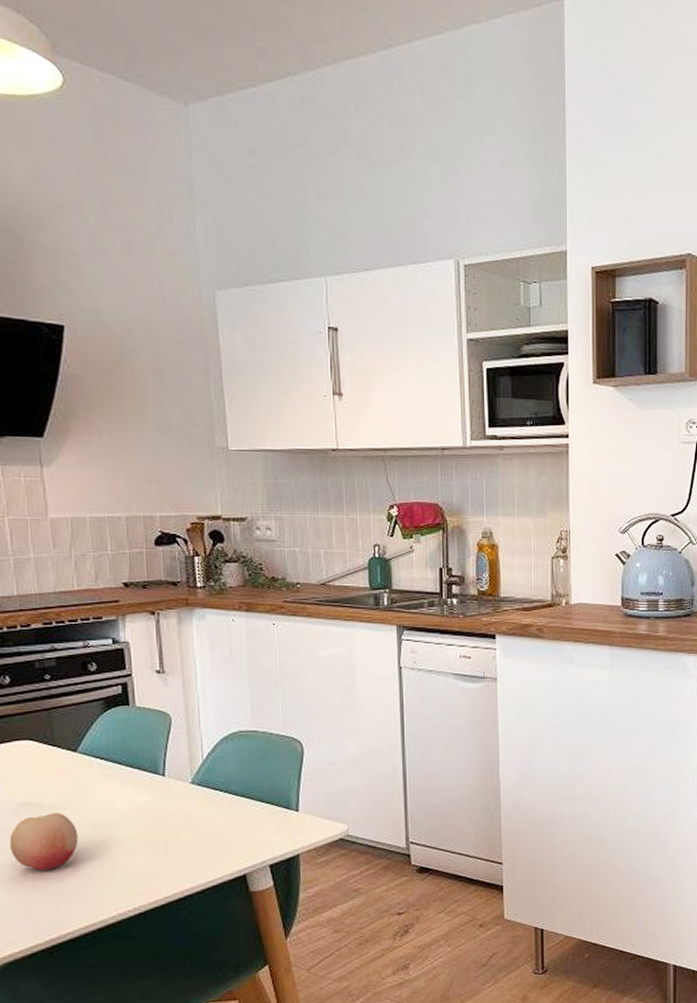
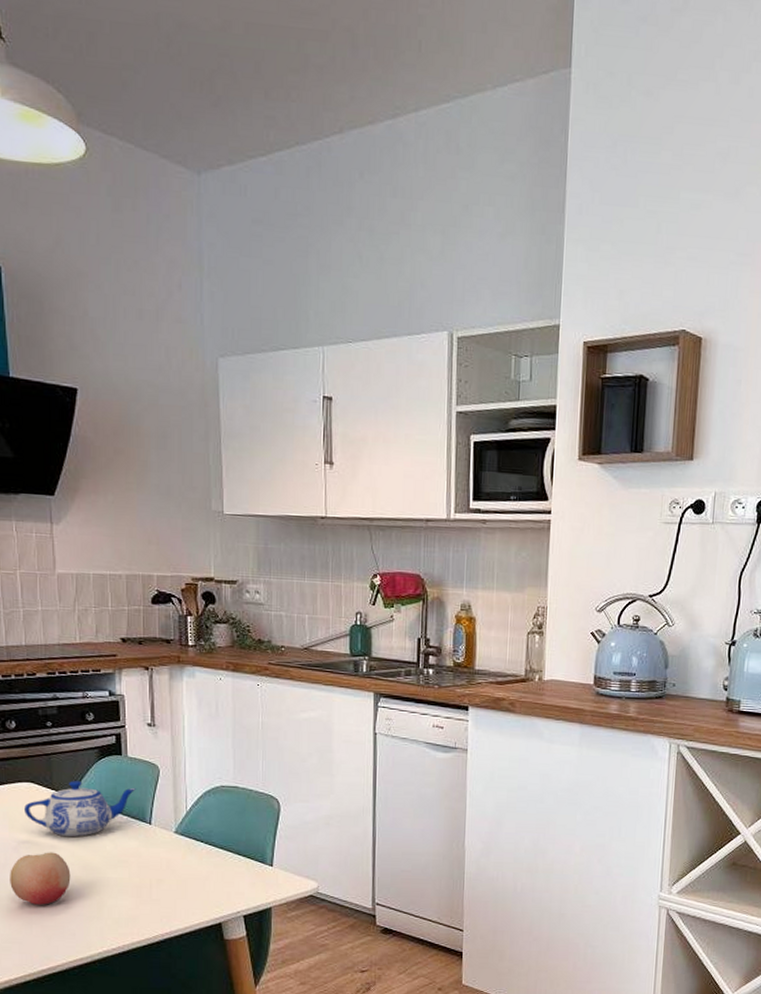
teapot: none [23,735,148,795] -> present [24,781,137,837]

